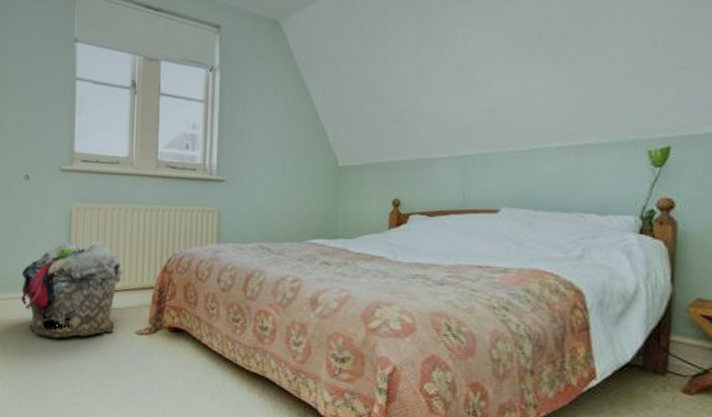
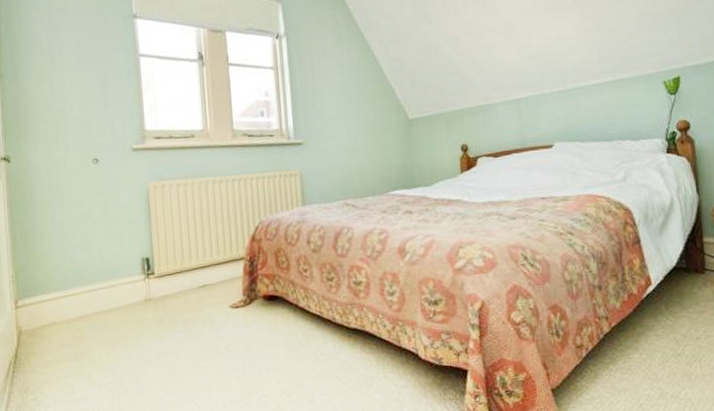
laundry basket: present [21,241,123,338] -> none [101,218,210,326]

